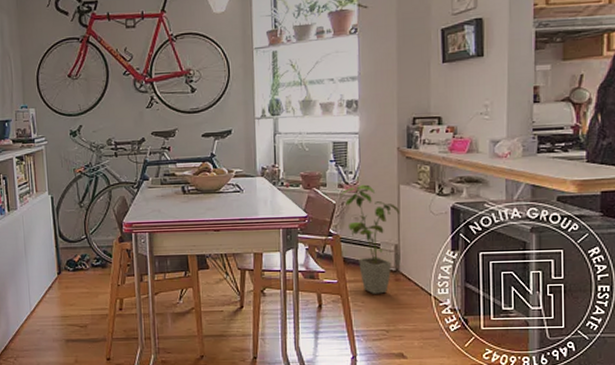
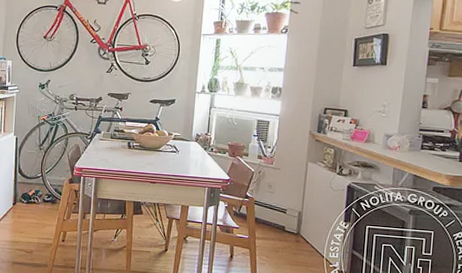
house plant: present [339,184,399,294] -> none [258,158,305,252]

